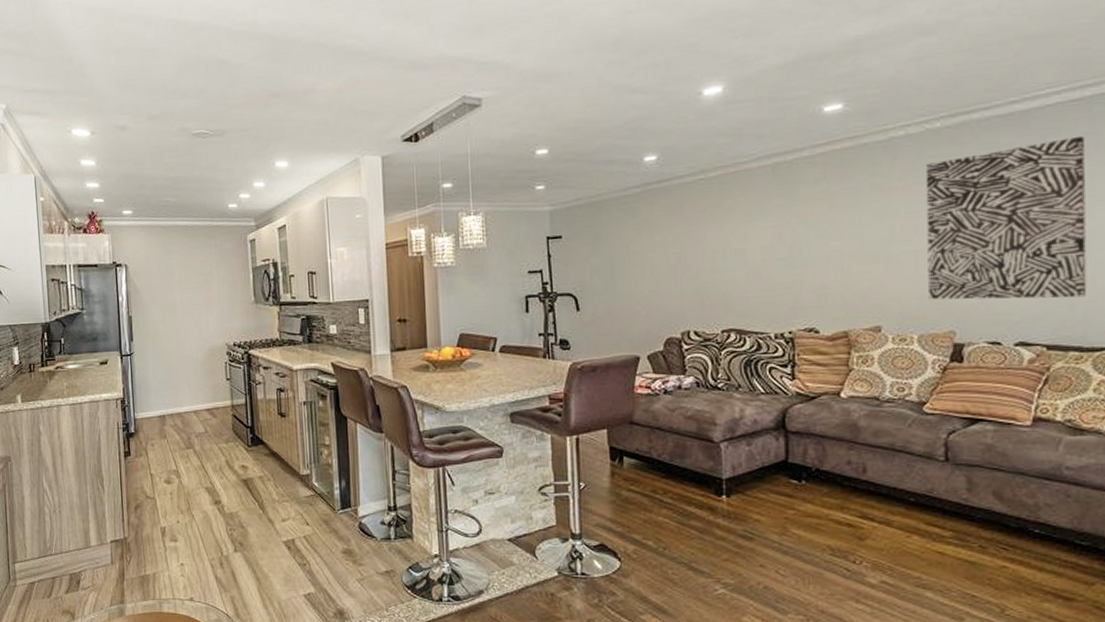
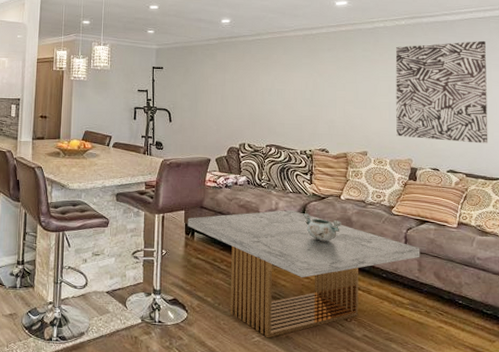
coffee table: none [612,417,970,590] -> present [187,209,420,338]
decorative bowl: none [782,421,843,457] -> present [303,213,341,241]

